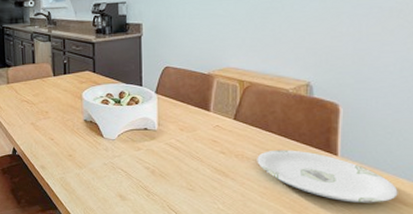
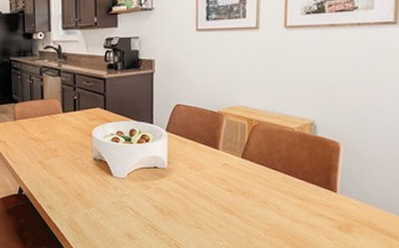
plate: present [257,150,398,203] -> none [262,187,389,238]

